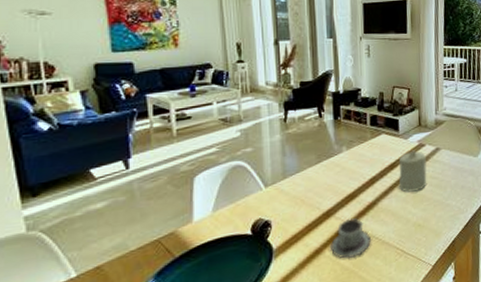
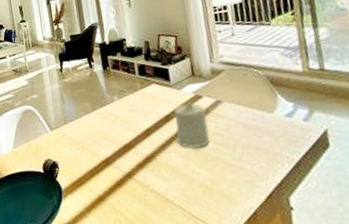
cup: present [329,218,372,259] -> none [112,169,154,211]

